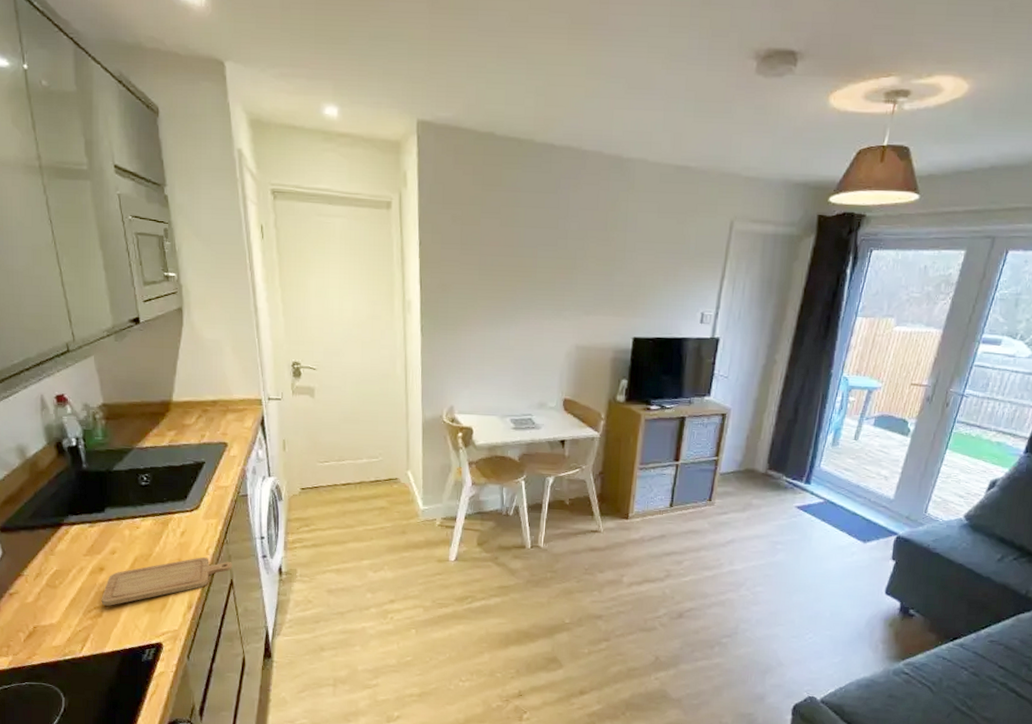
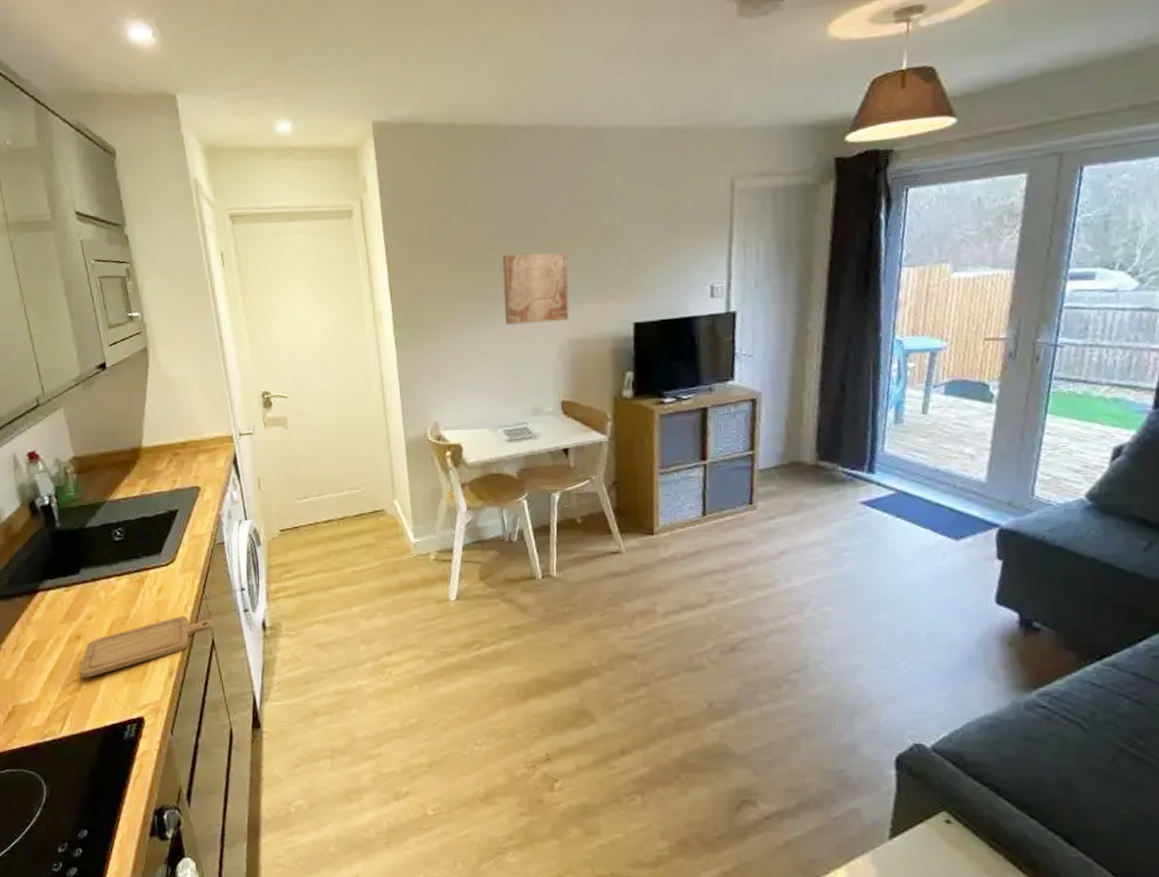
wall art: none [522,263,583,329] -> present [502,252,569,325]

